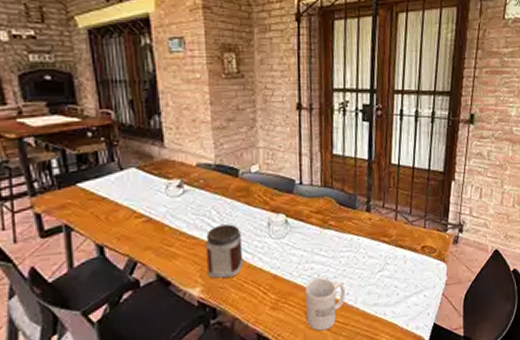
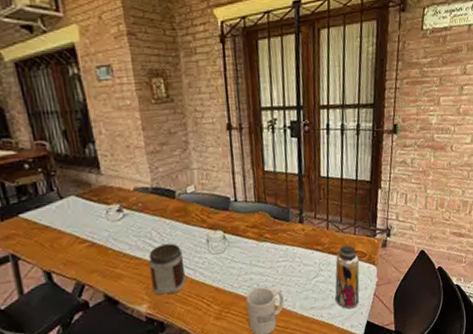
beverage bottle: none [400,238,428,309] -> present [335,245,360,309]

